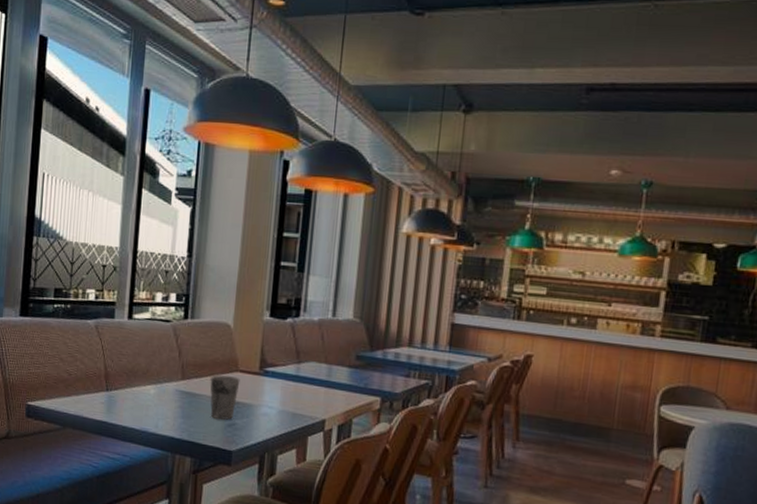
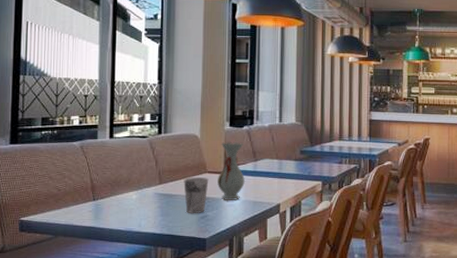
vase: none [250,335,285,409] -> present [217,142,245,200]

